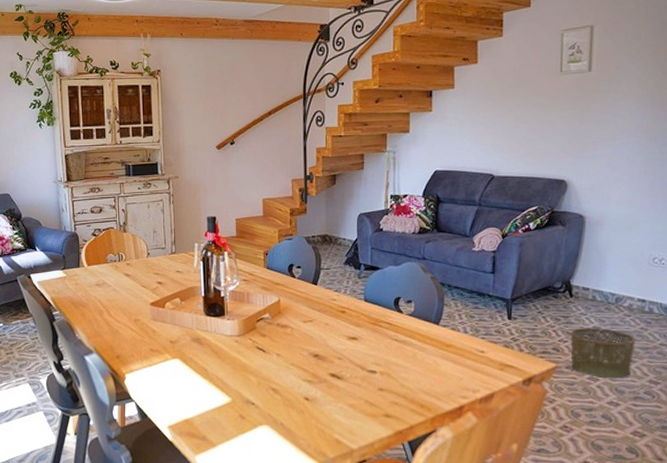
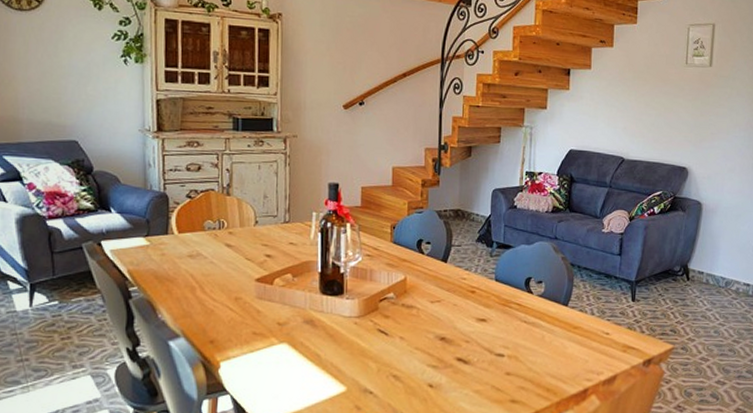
basket: present [570,328,637,379] -> none [685,310,742,359]

